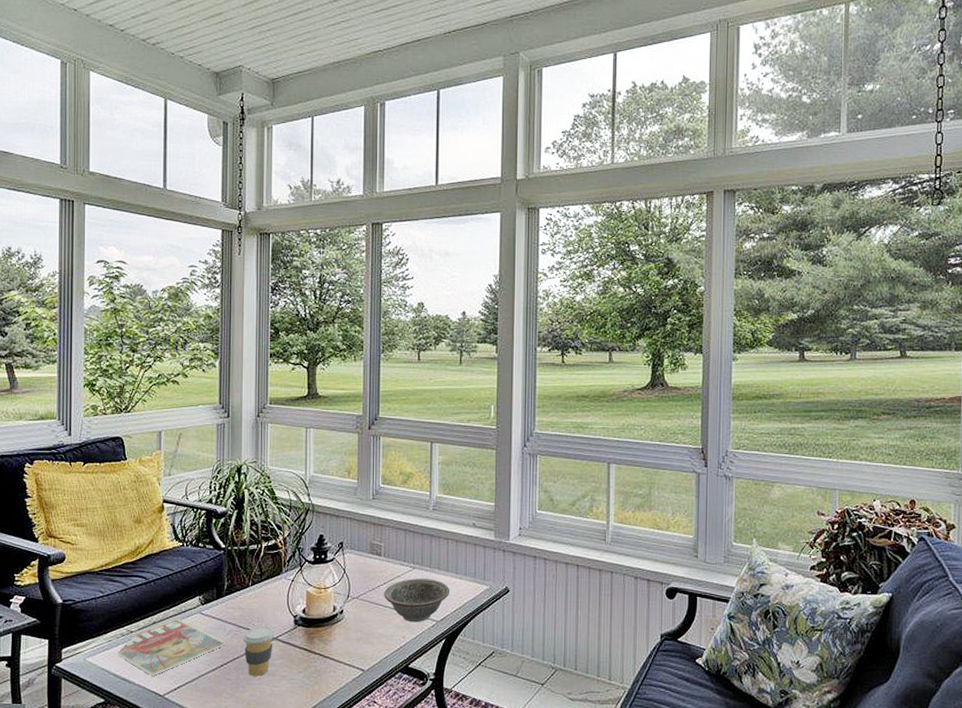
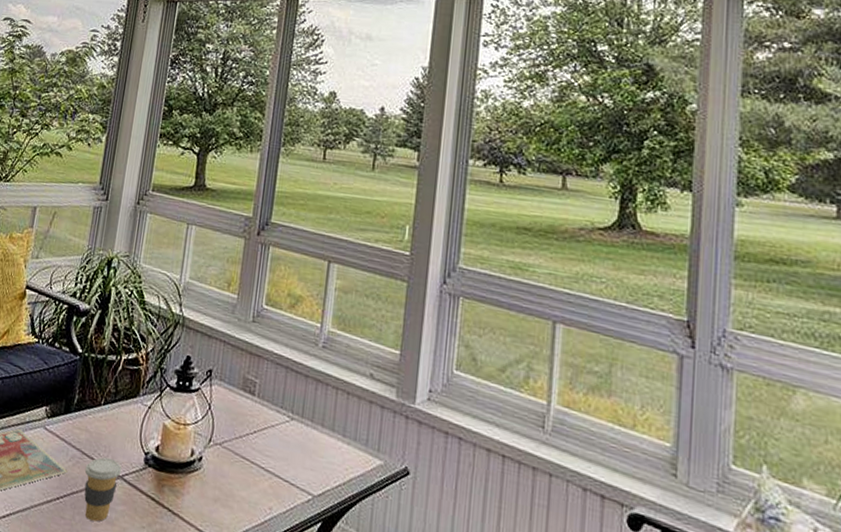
decorative bowl: present [384,578,450,623] -> none [252,432,334,493]

